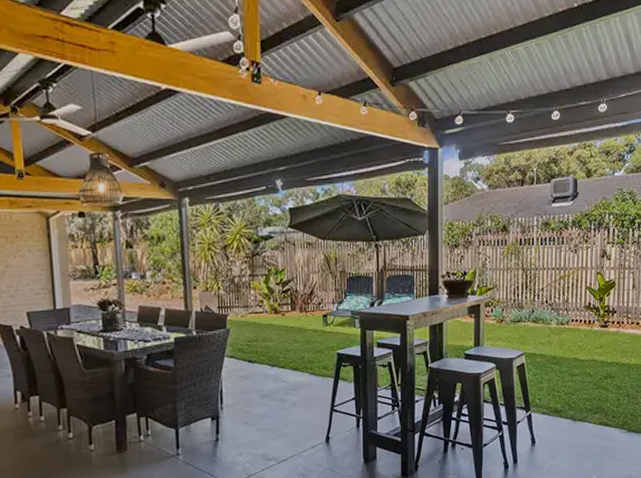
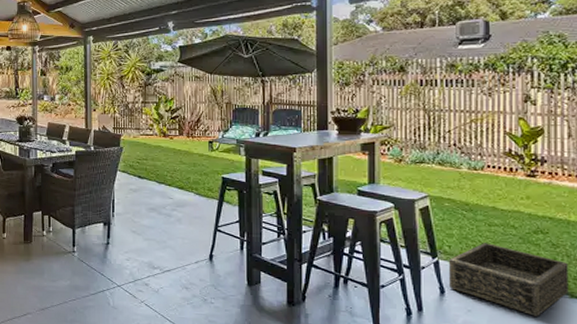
basket: none [539,392,628,453] -> present [449,243,569,316]

